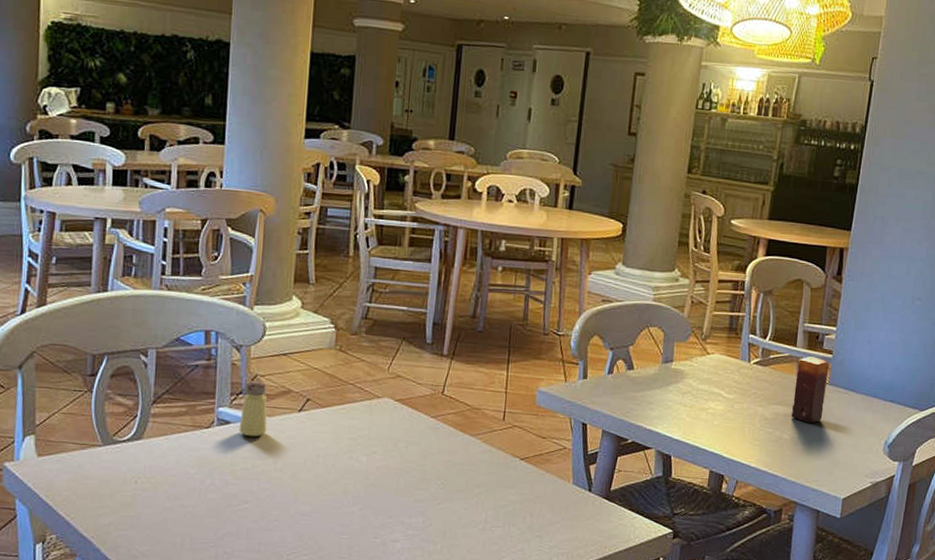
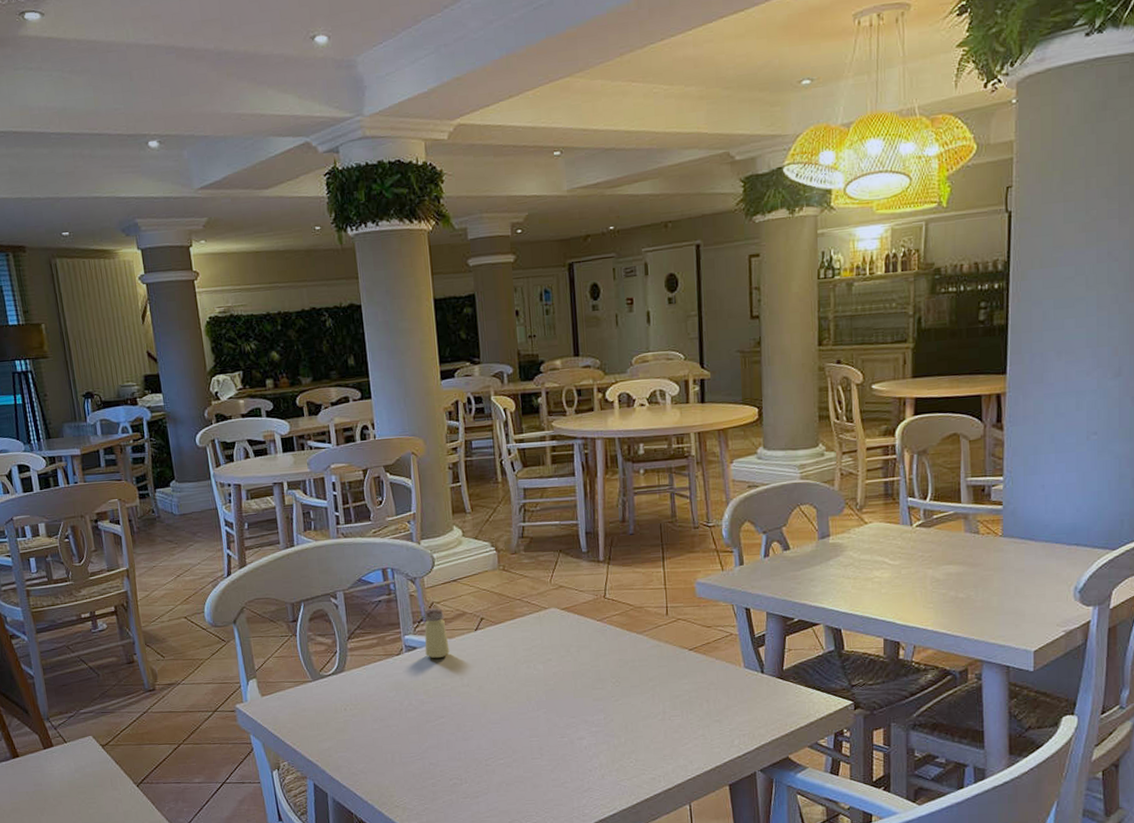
candle: present [791,356,830,424] -> none [964,510,1001,579]

